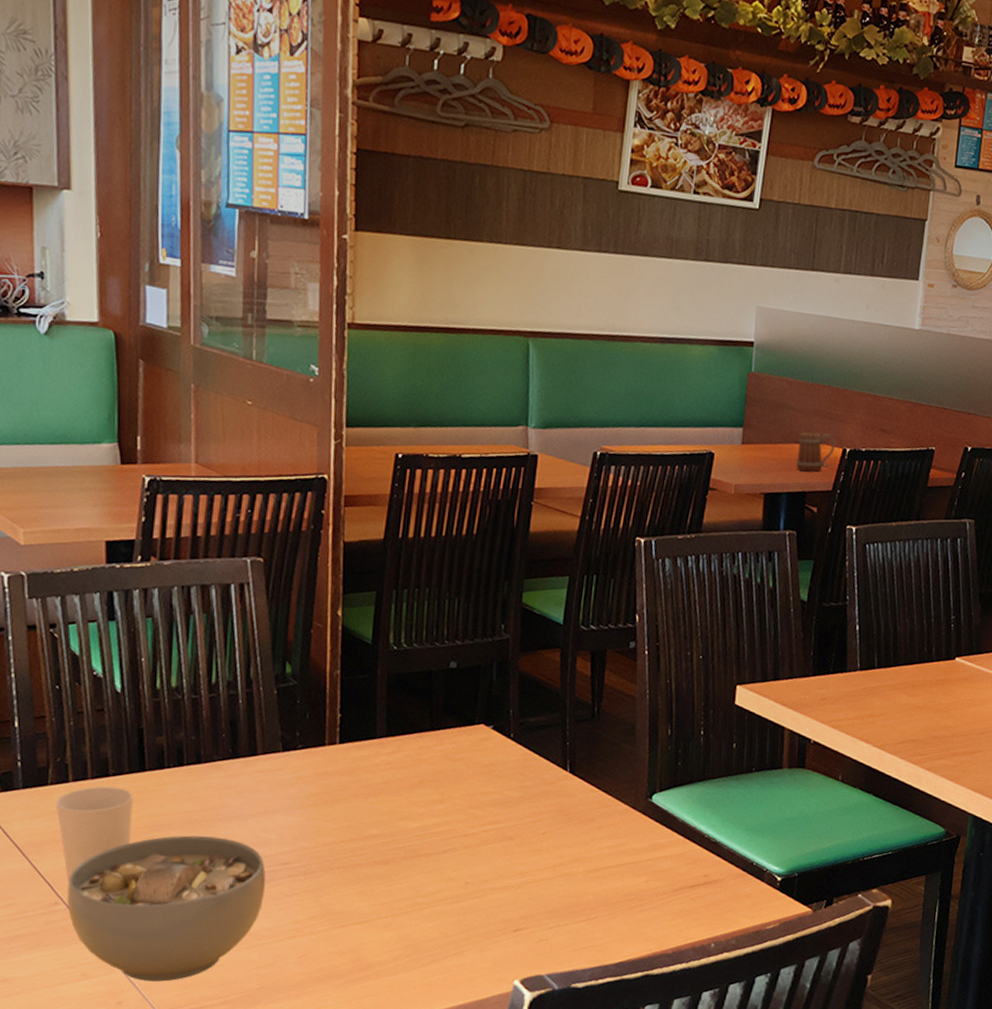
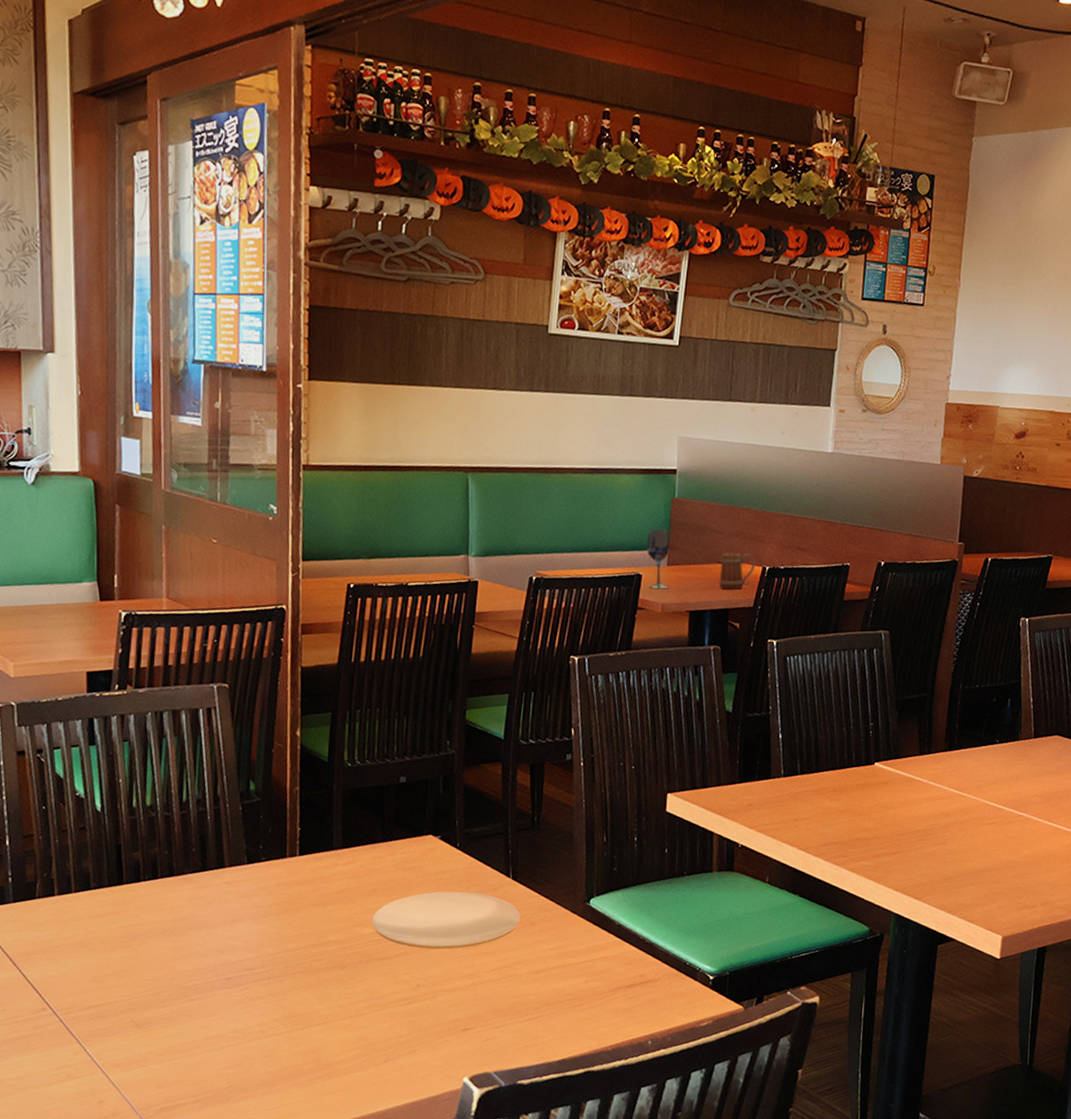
cup: present [55,786,134,883] -> none [43,899,113,989]
soup bowl: present [66,835,266,982] -> none [53,943,234,1082]
plate: none [417,784,579,846] -> present [372,891,521,949]
wineglass: none [719,404,746,470] -> present [646,529,671,590]

